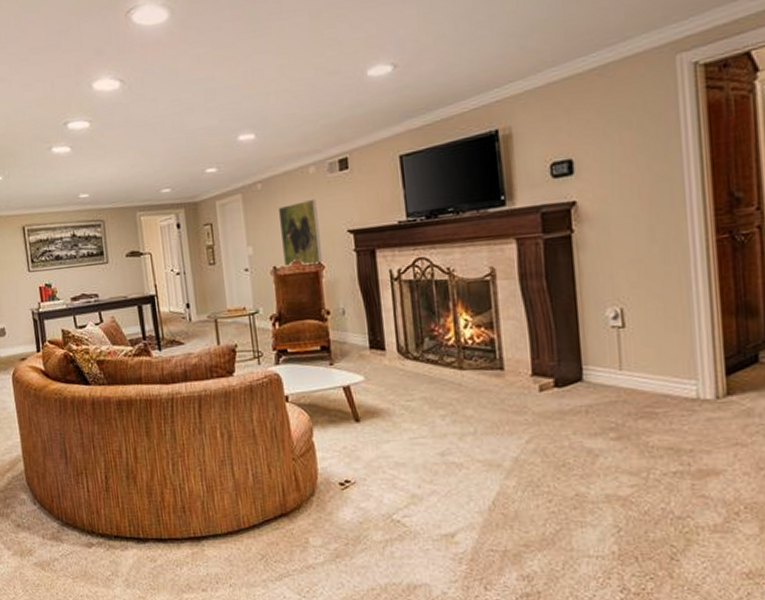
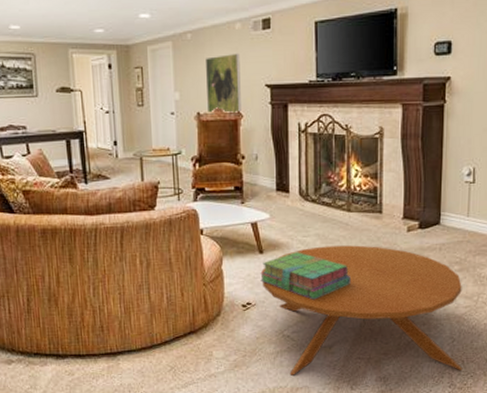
stack of books: none [358,419,471,477] -> present [260,252,350,300]
coffee table: none [359,409,638,571] -> present [261,245,463,376]

